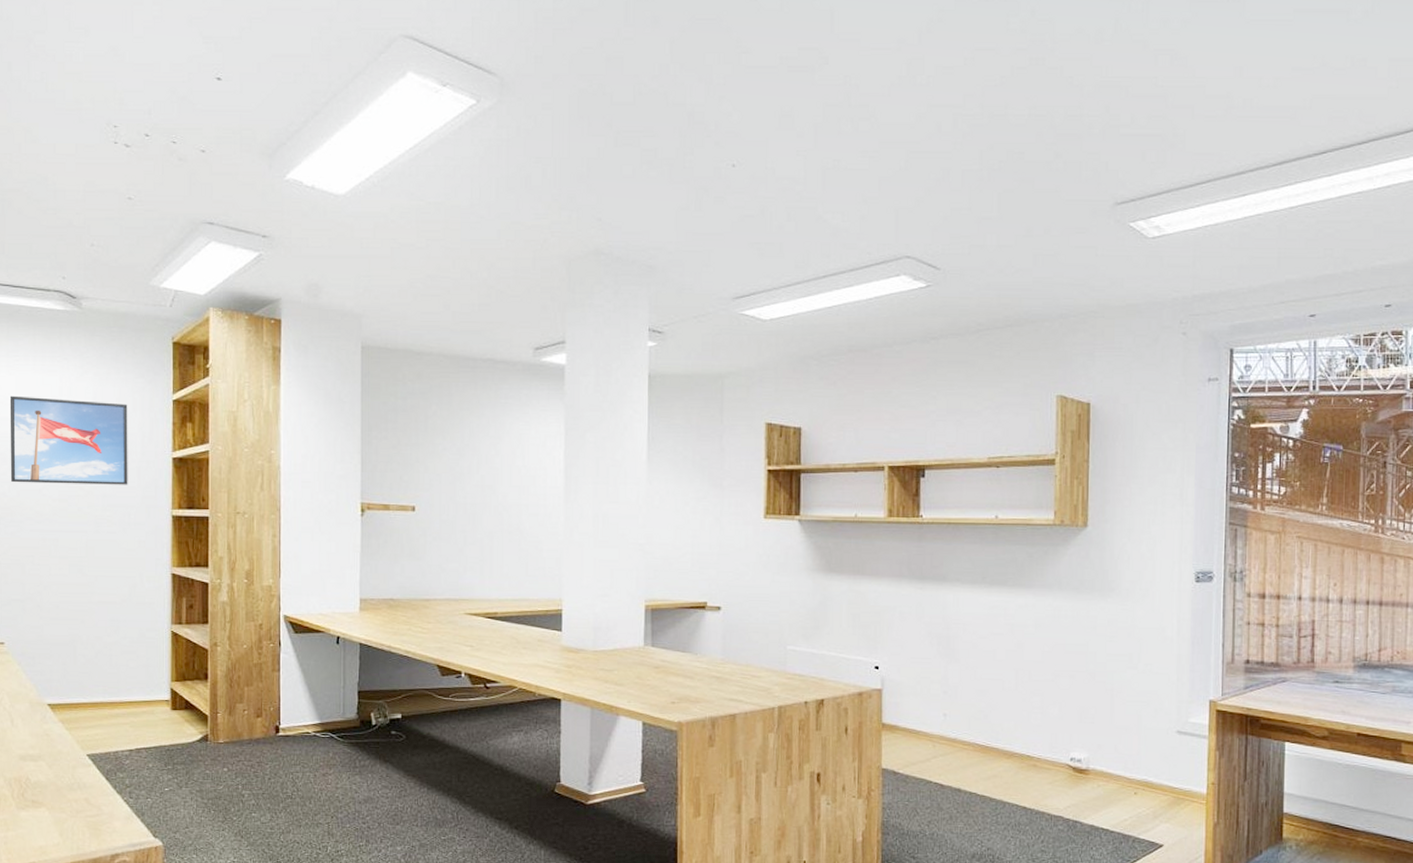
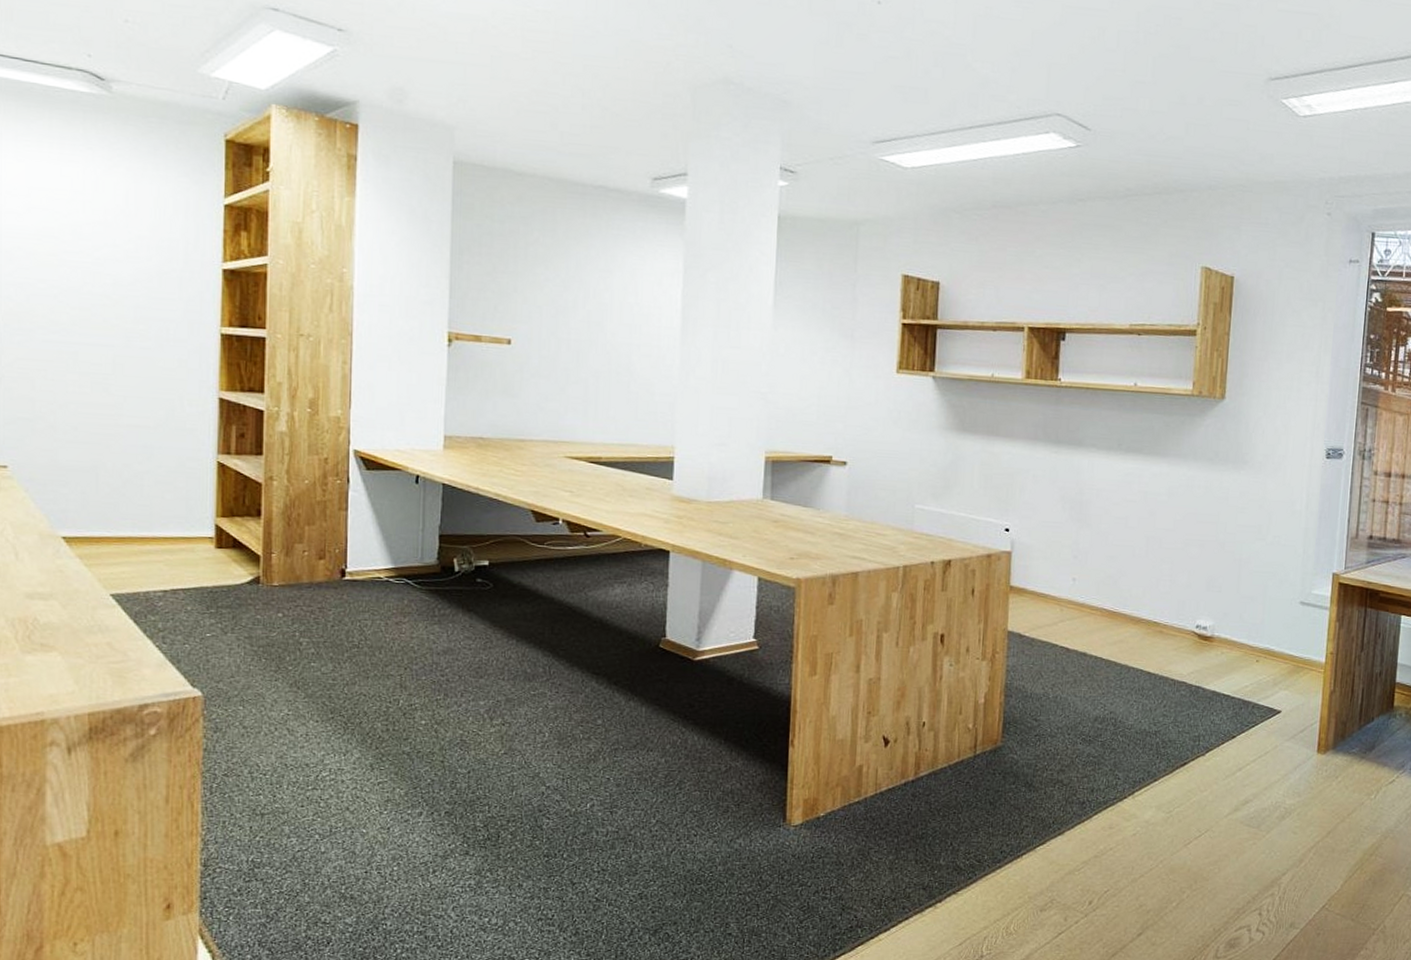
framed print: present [9,395,128,485] -> none [17,185,168,297]

